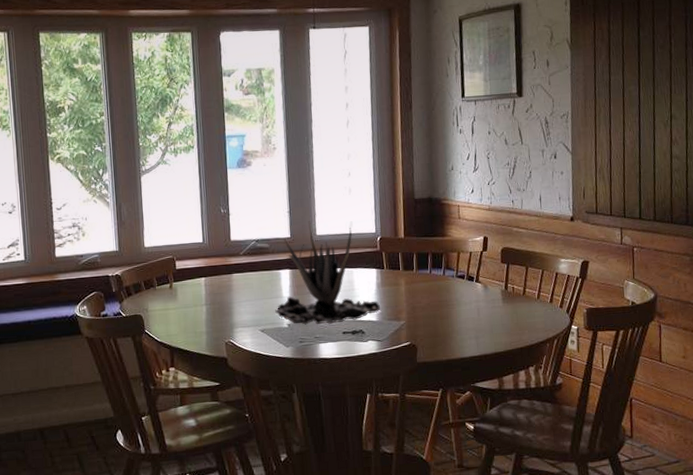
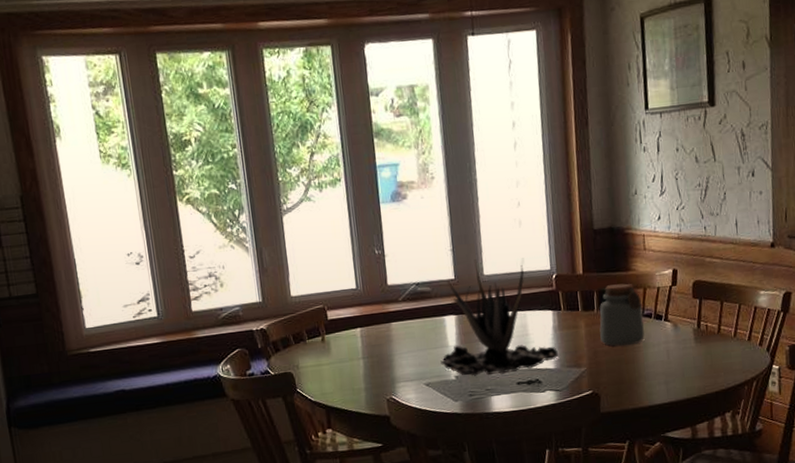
jar: none [418,247,458,303] -> present [599,283,644,346]

